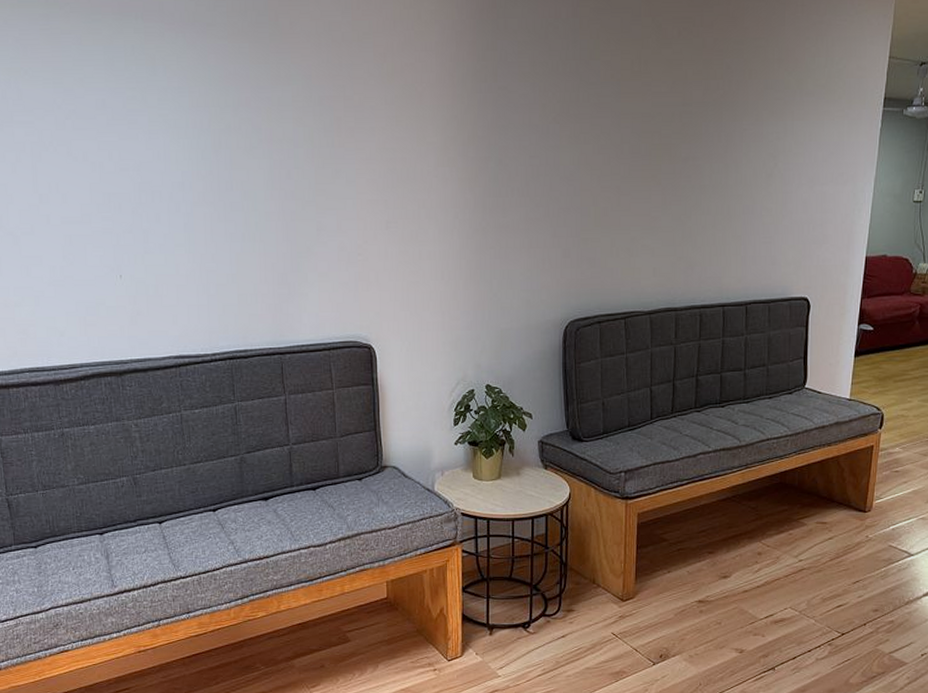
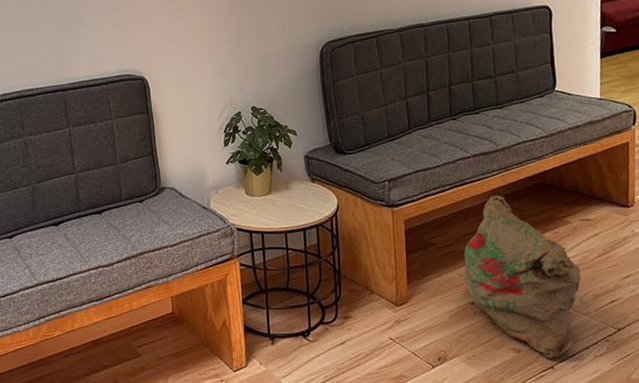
bag: none [693,493,811,661] -> present [463,195,581,359]

